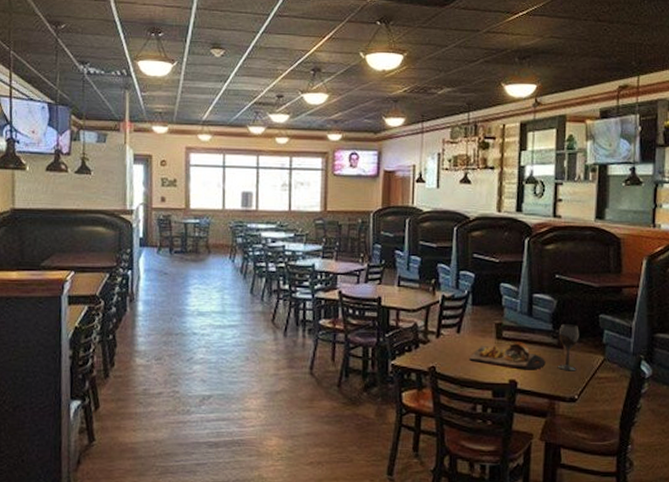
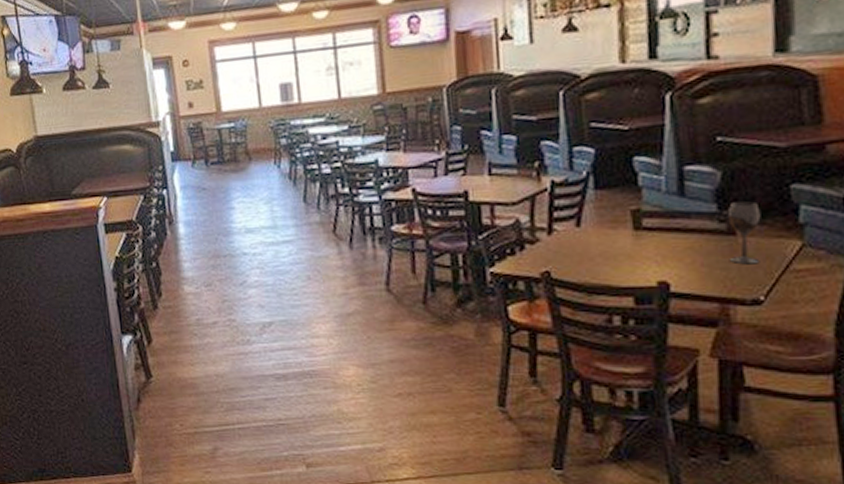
food tray: present [469,342,546,370] -> none [597,231,711,267]

